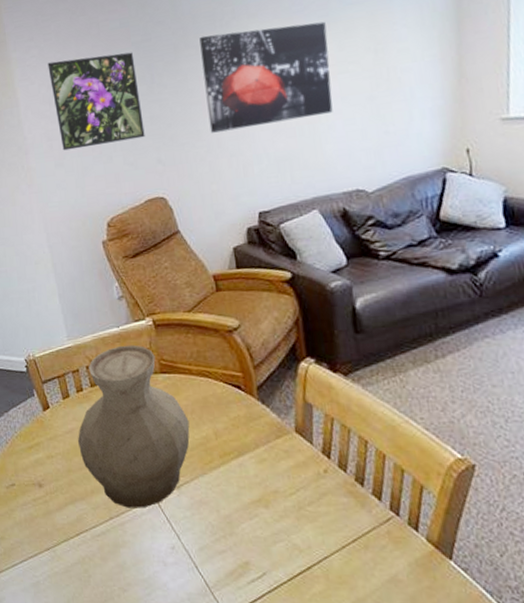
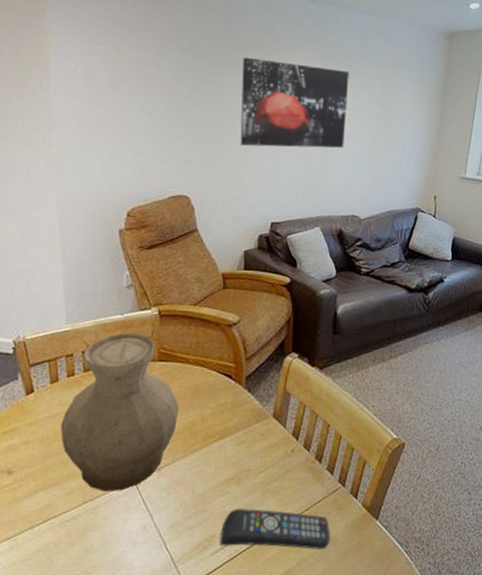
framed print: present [47,52,145,151] -> none [88,44,180,137]
remote control: none [255,533,391,589] -> present [219,508,330,549]

